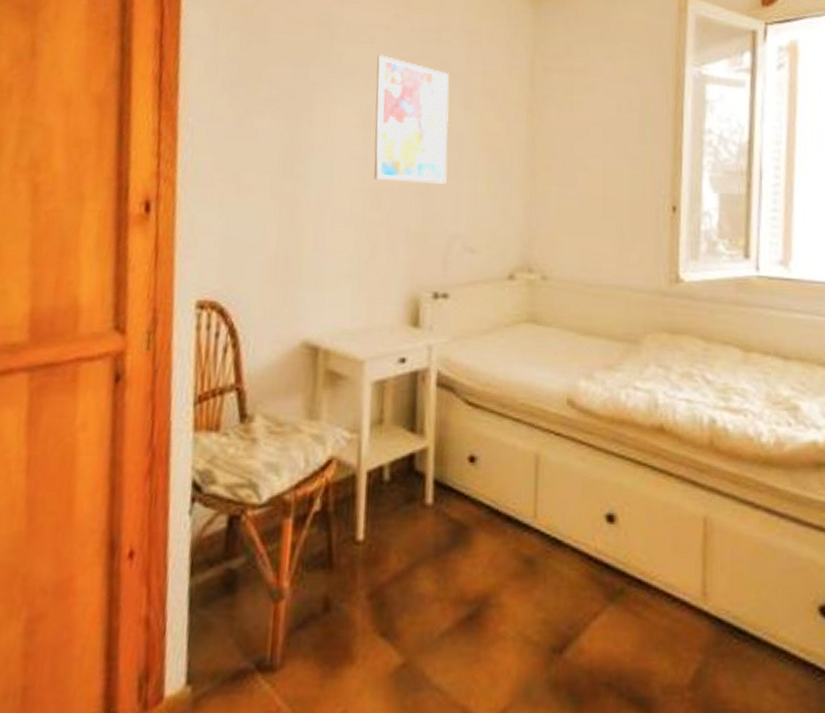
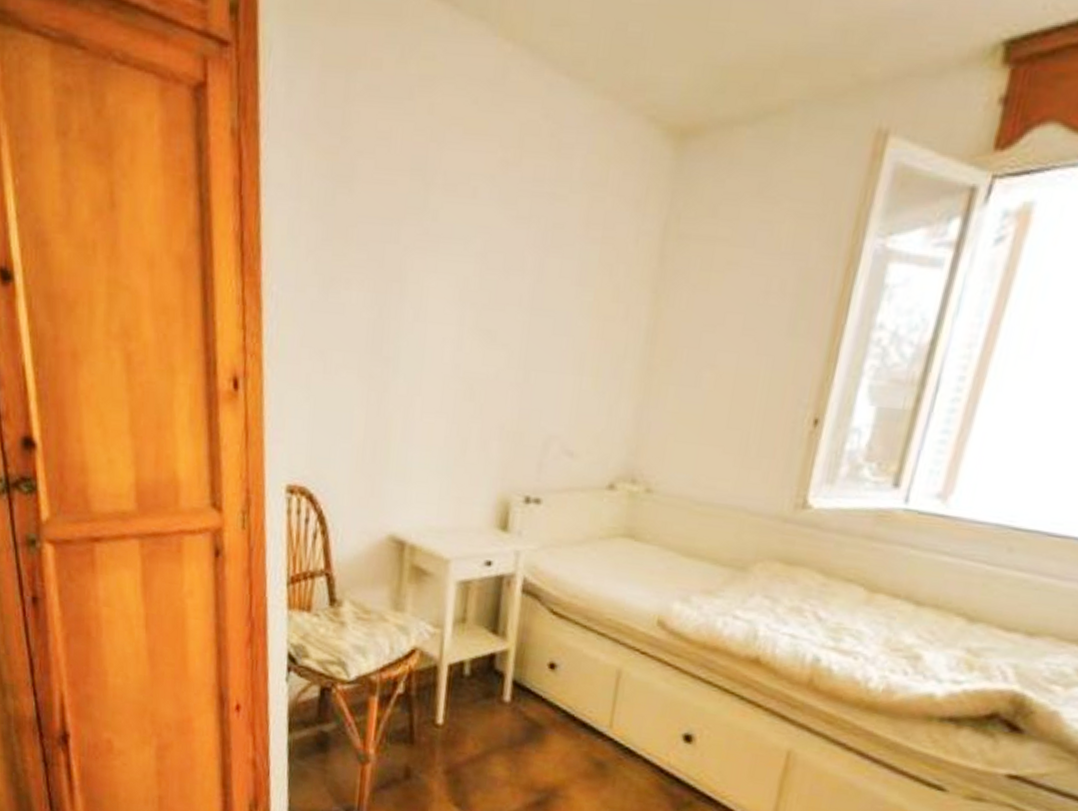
wall art: present [374,55,449,184] -> none [468,213,562,376]

